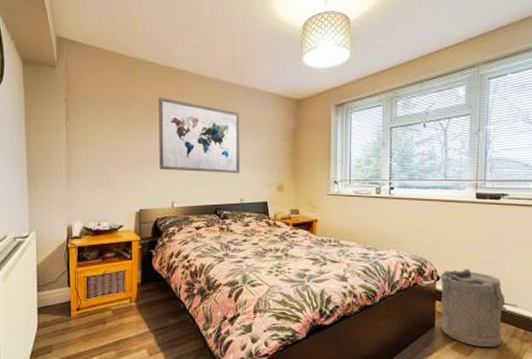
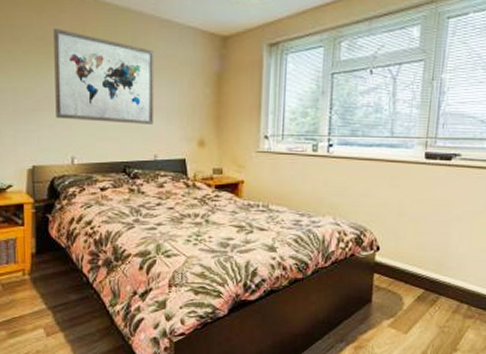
laundry hamper: present [440,268,518,347] -> none [378,238,463,323]

